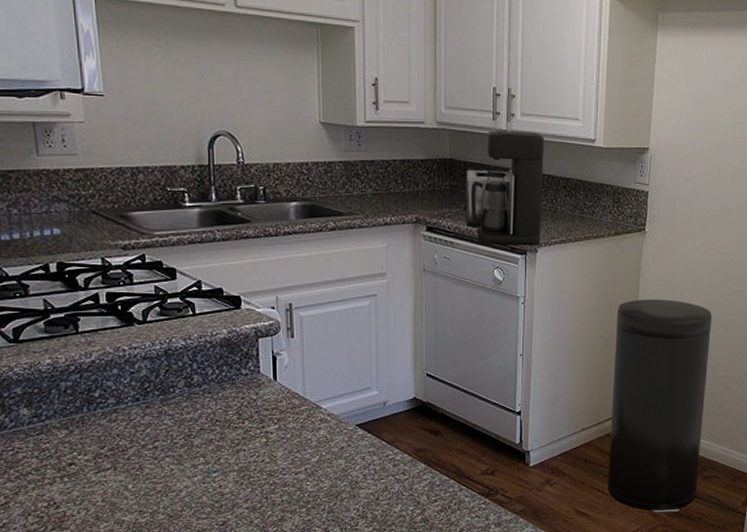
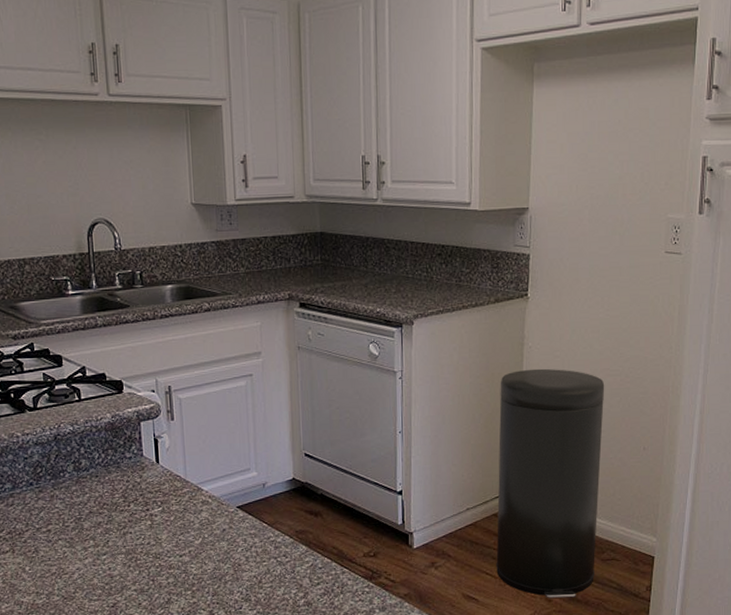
toaster: present [461,169,510,227] -> none [334,241,383,301]
coffee maker: present [470,130,544,246] -> none [342,199,417,319]

